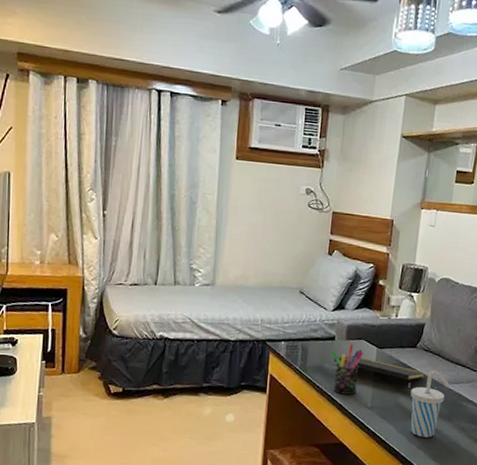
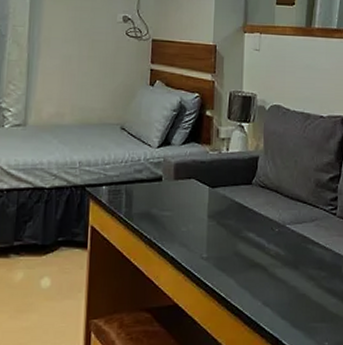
pen holder: present [331,344,364,395] -> none [159,184,195,245]
notepad: present [334,355,425,391] -> none [162,198,264,236]
cup: present [410,370,450,438] -> none [250,210,292,291]

